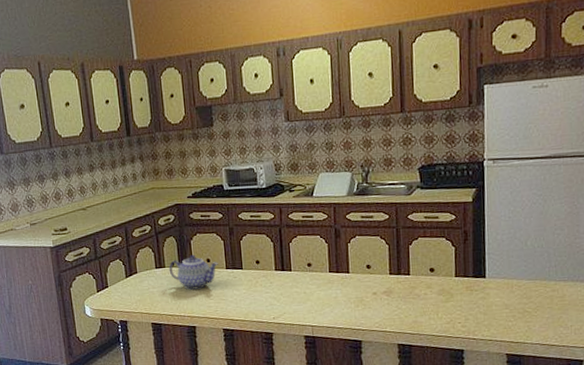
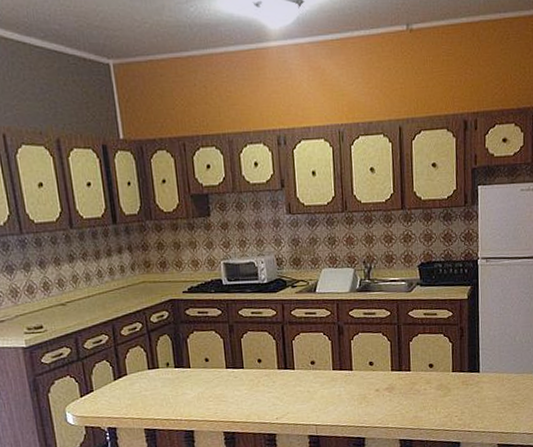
teapot: present [169,254,218,290] -> none [163,353,218,392]

